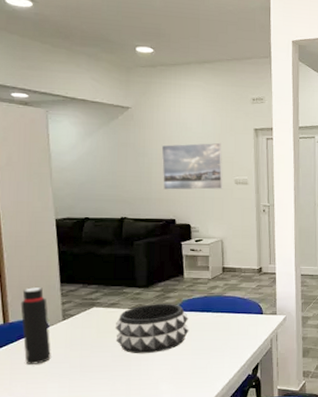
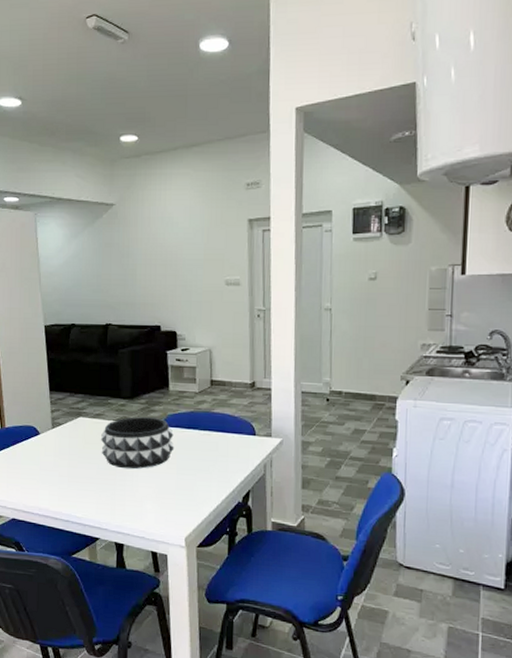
water bottle: present [20,287,51,365] -> none [15,394,42,470]
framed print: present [161,142,223,190] -> none [146,238,212,294]

